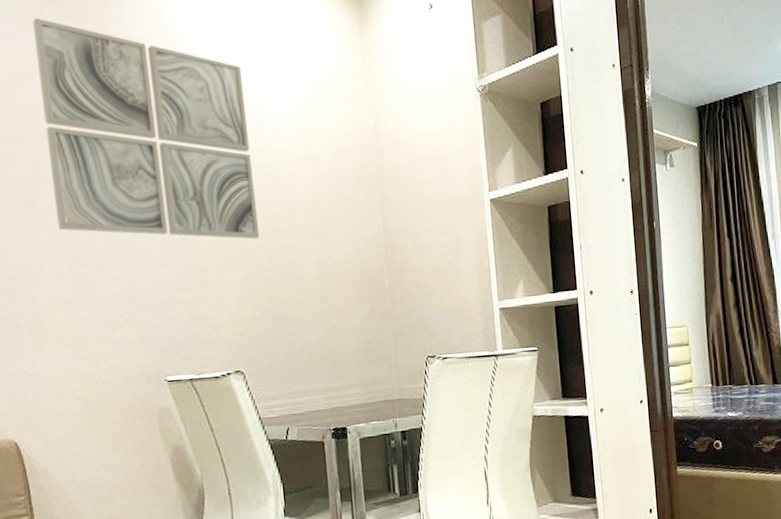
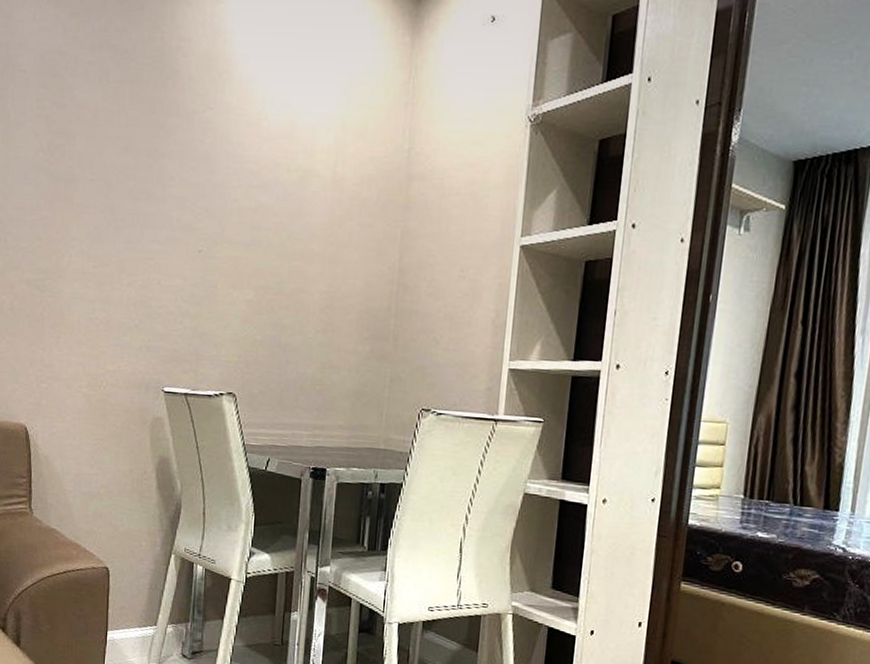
wall art: present [32,17,260,240] -> none [89,12,282,260]

